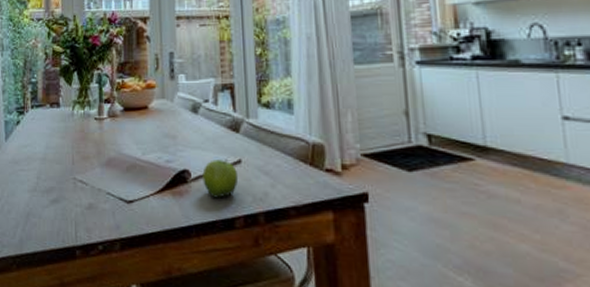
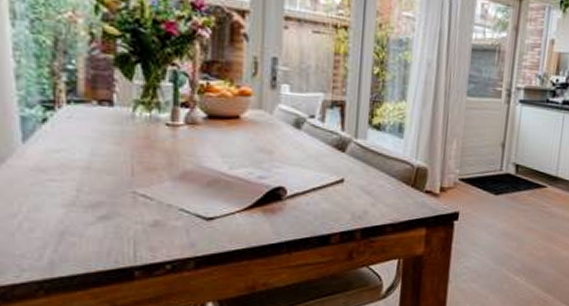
fruit: present [202,158,239,198] -> none [299,177,339,216]

